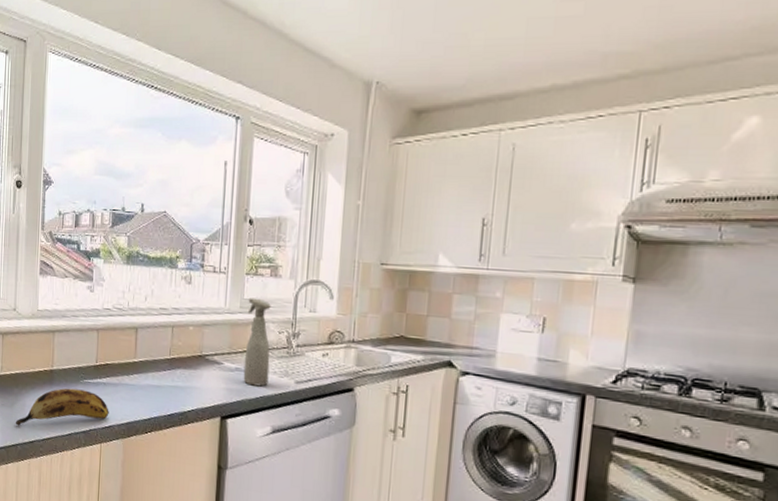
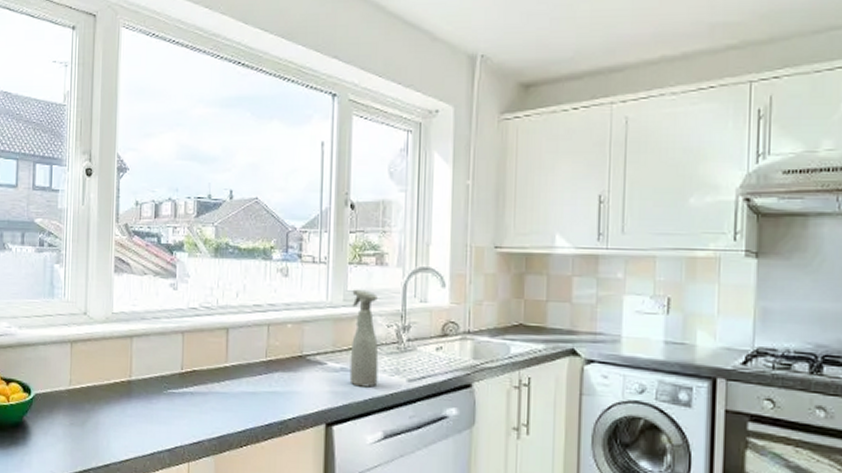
banana: present [15,388,109,426] -> none [87,400,198,448]

